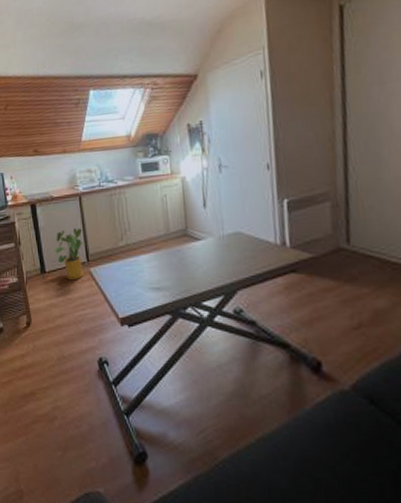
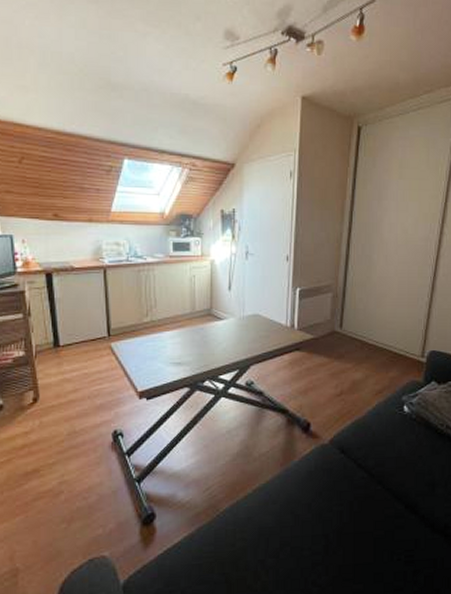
house plant: present [54,227,85,281] -> none [71,301,107,355]

